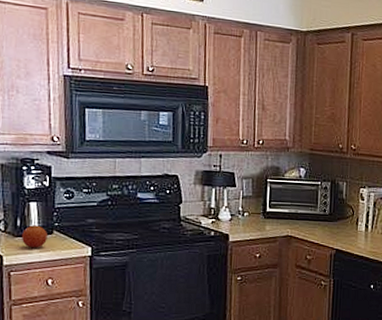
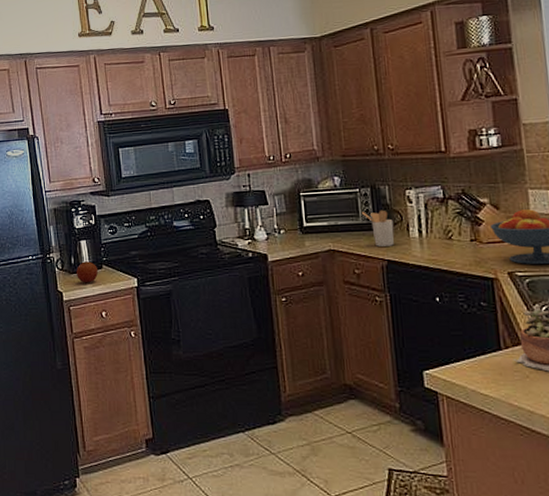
utensil holder: none [320,203,346,237] -> present [362,210,394,247]

